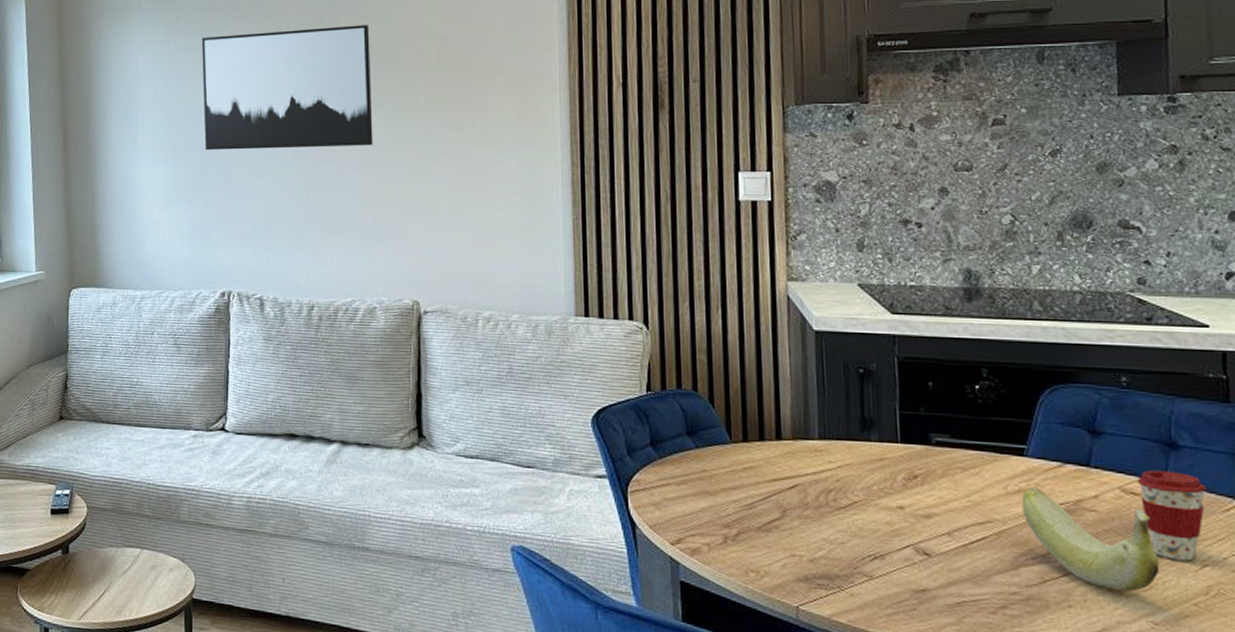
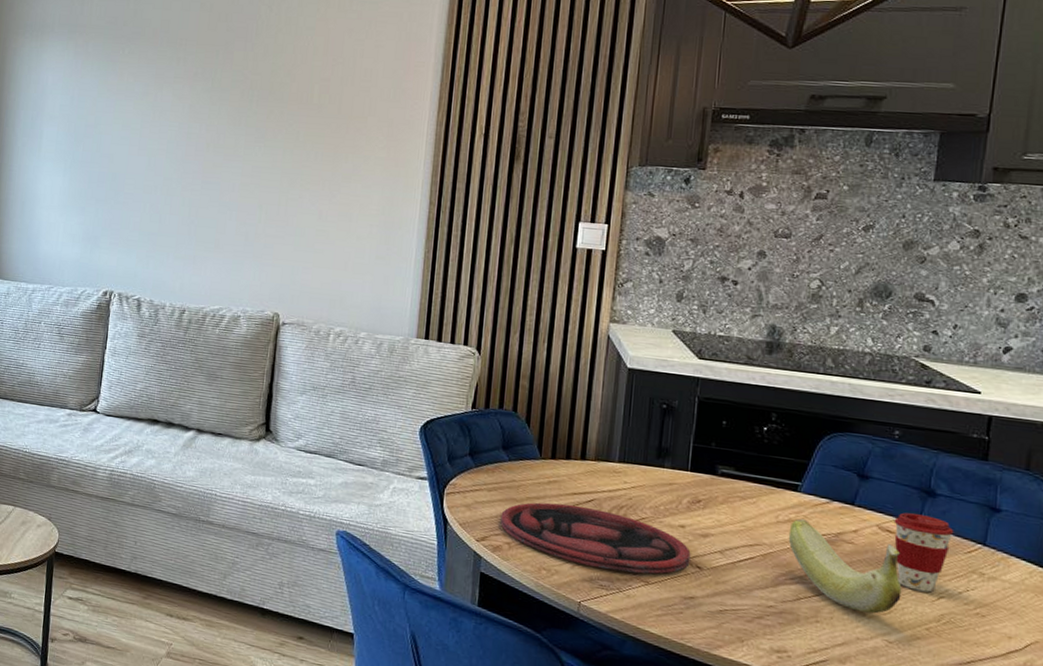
wall art: present [201,25,373,151] -> none [101,61,260,172]
plate: none [695,493,916,568] -> present [500,502,691,574]

